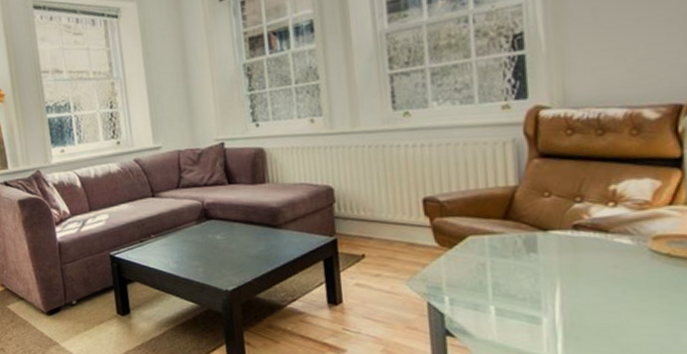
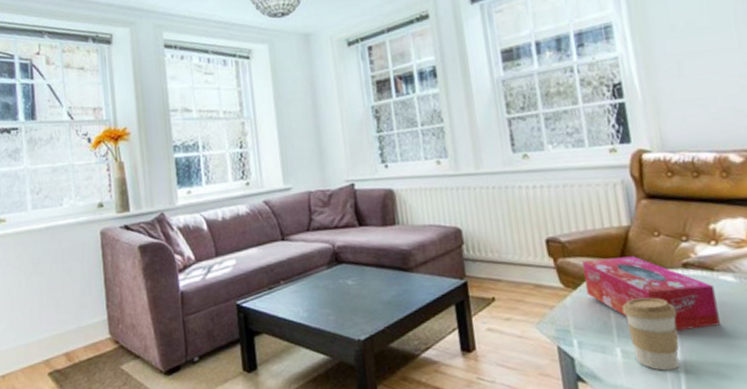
tissue box: none [461,216,608,291] -> present [582,256,720,330]
coffee cup: none [500,258,561,329] -> present [622,297,680,371]

